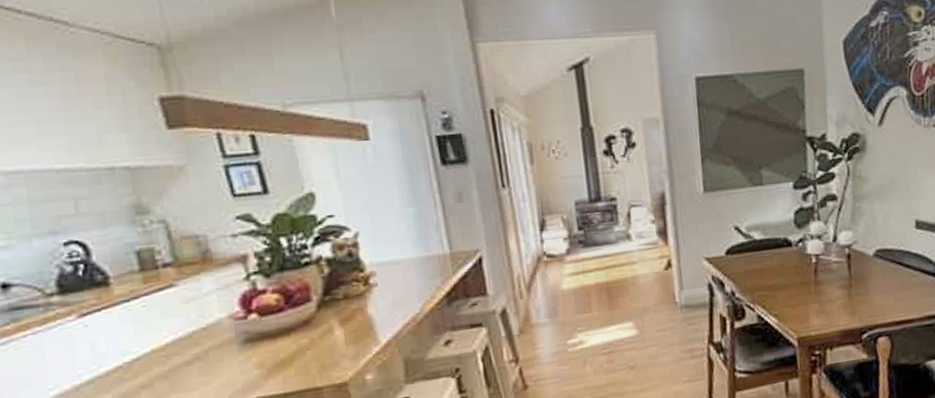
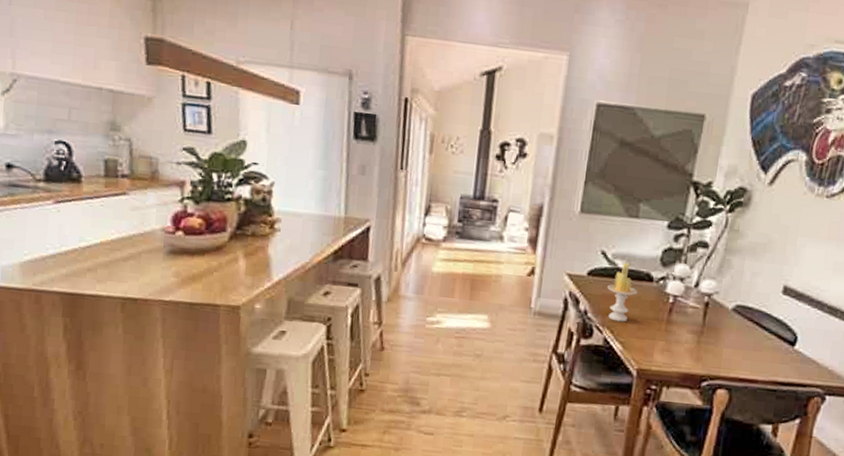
candle: none [748,232,780,295] -> present [607,262,638,322]

